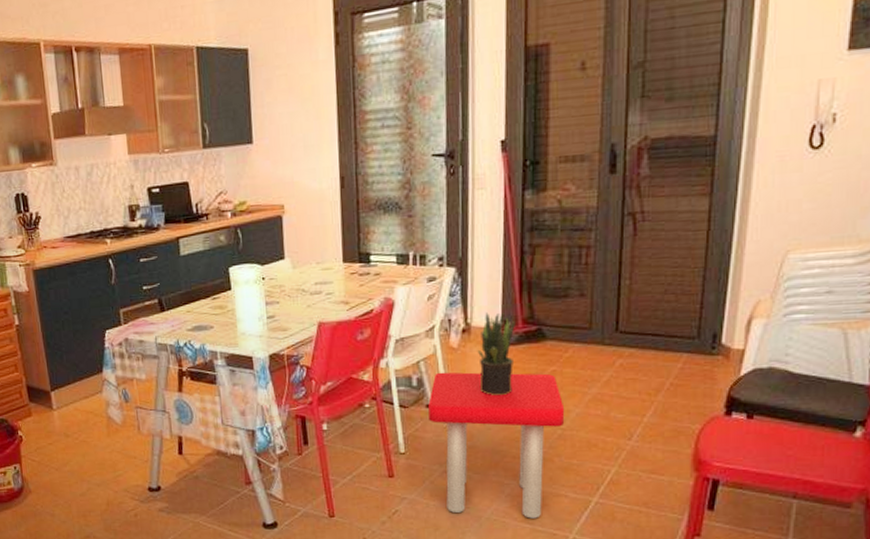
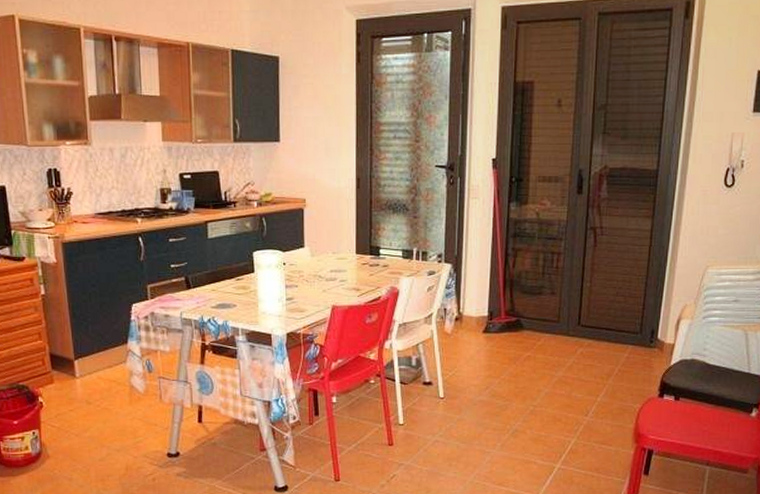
stool: present [427,372,565,519] -> none [424,354,536,482]
potted plant: present [477,311,515,395] -> none [467,303,499,375]

